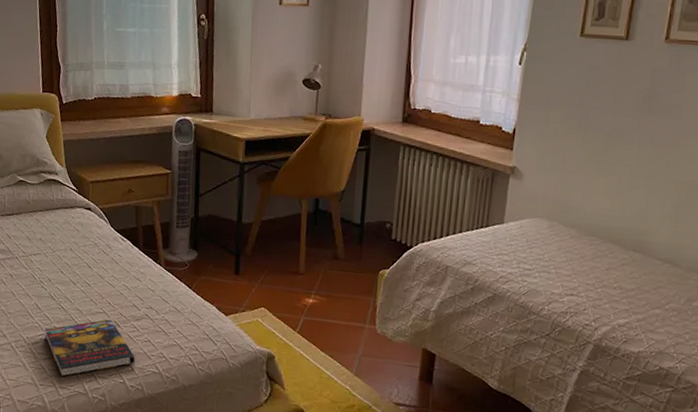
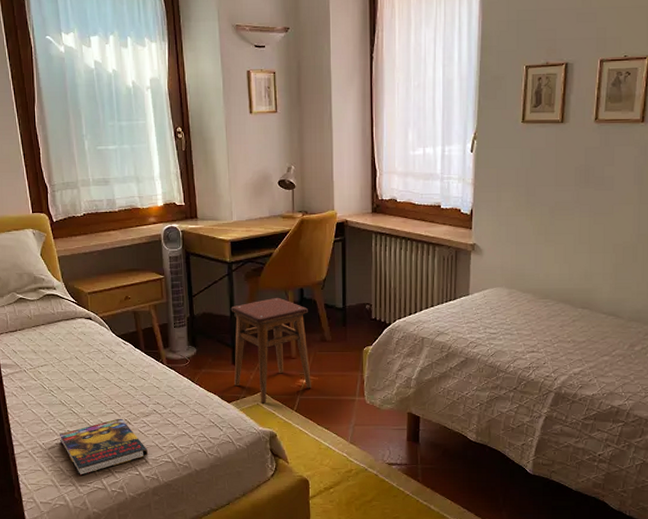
stool: none [234,205,323,320] -> present [230,297,311,402]

